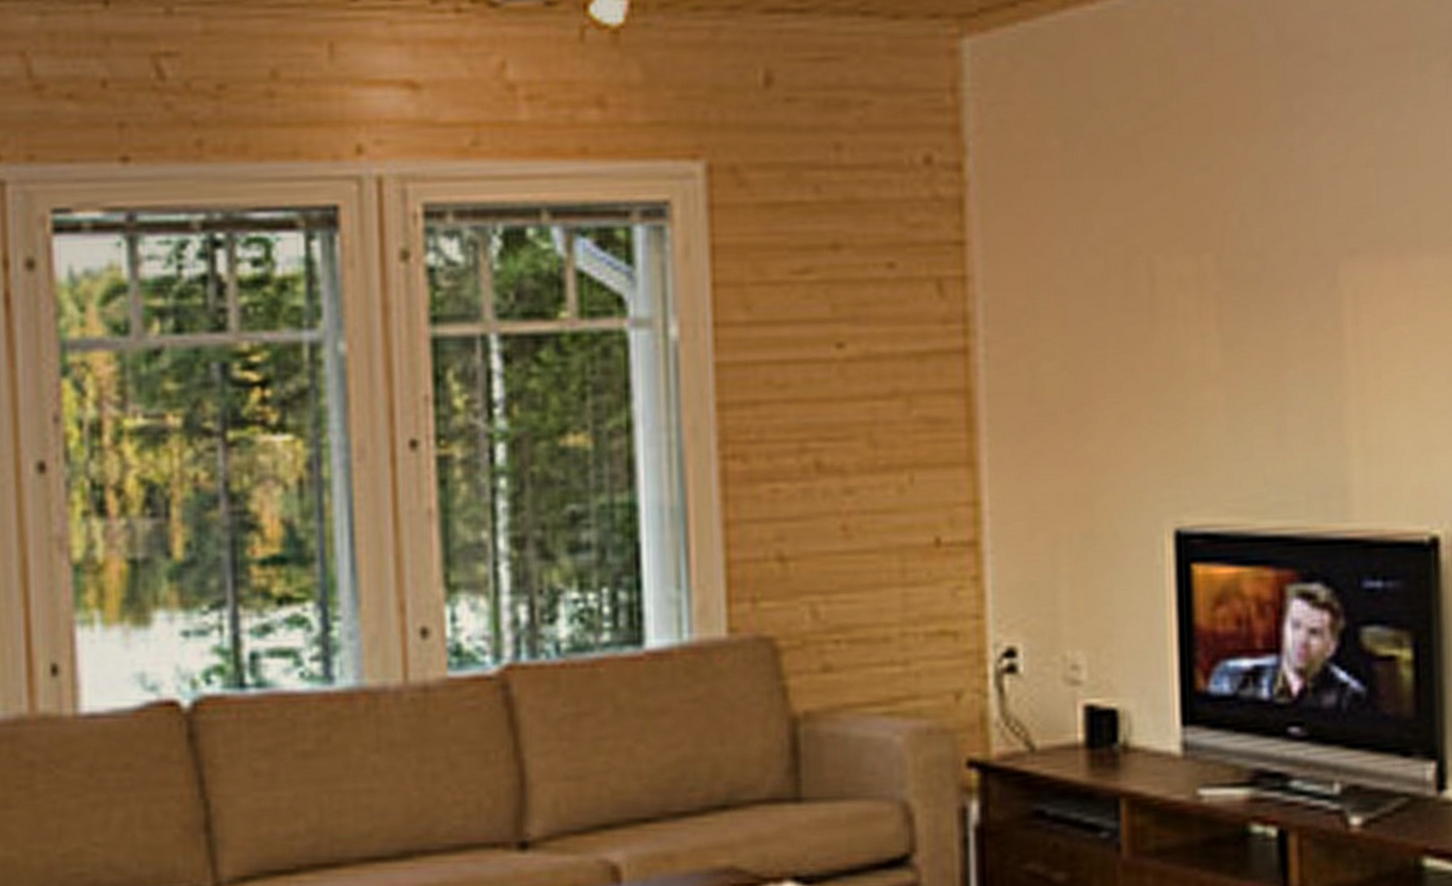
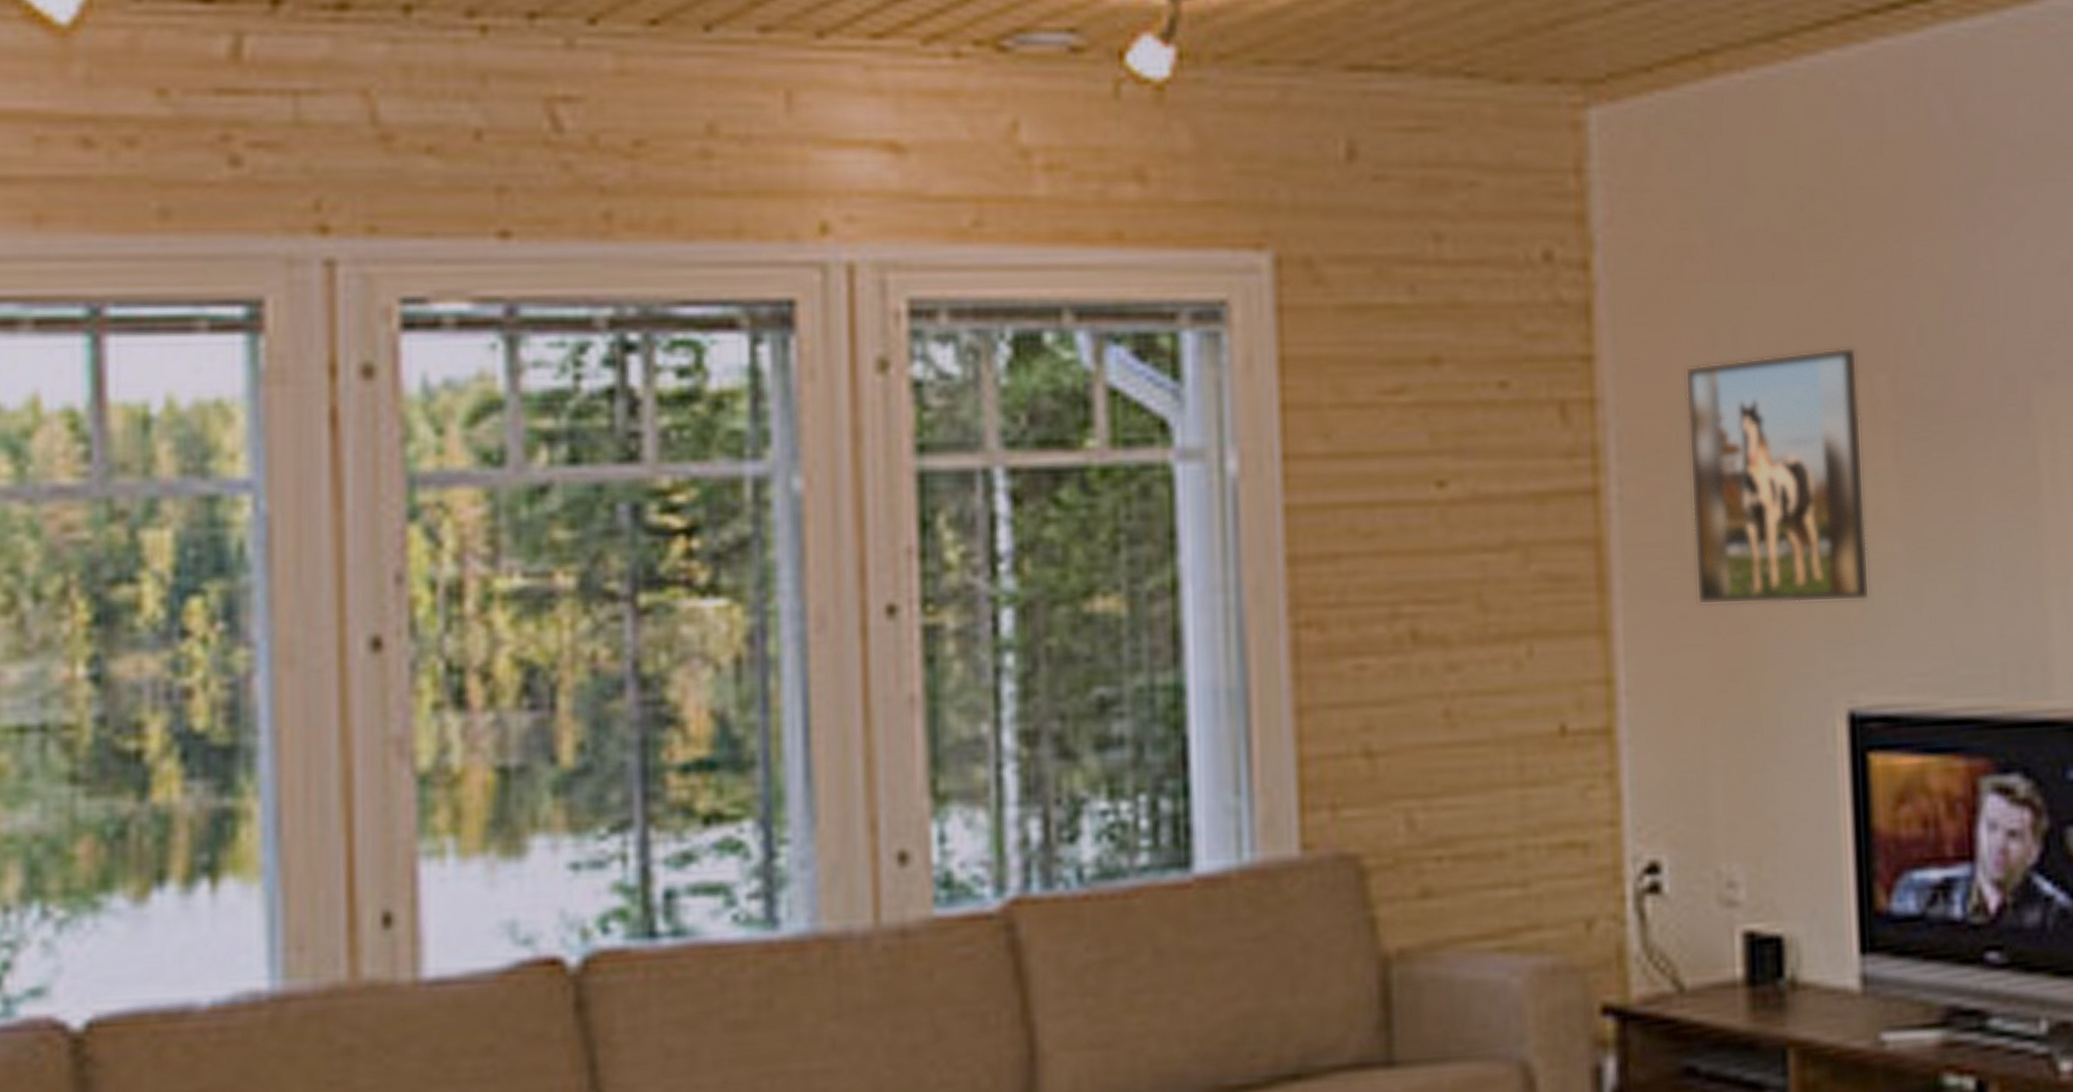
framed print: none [1041,231,1195,443] -> present [1685,347,1870,605]

